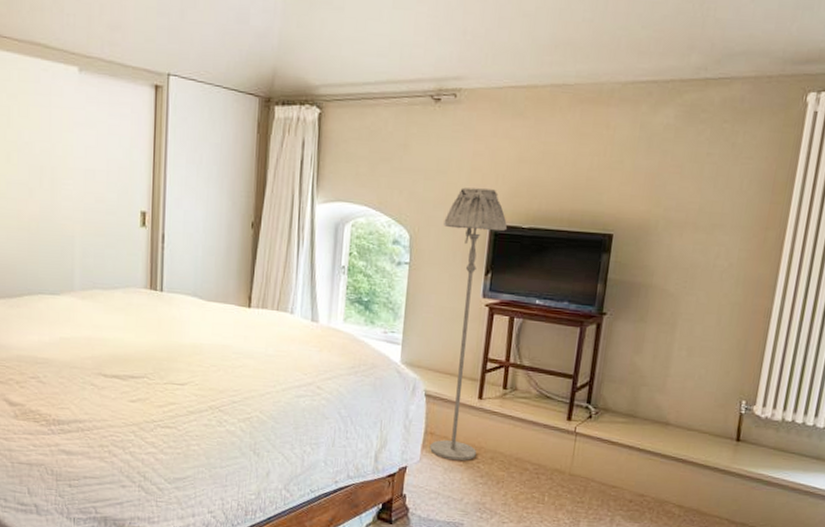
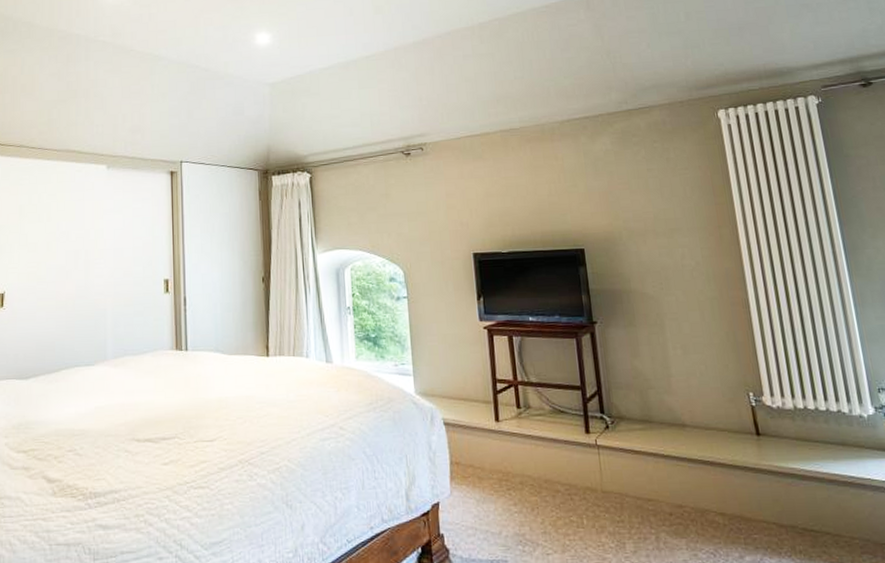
floor lamp: present [429,187,508,461] -> none [432,222,505,490]

